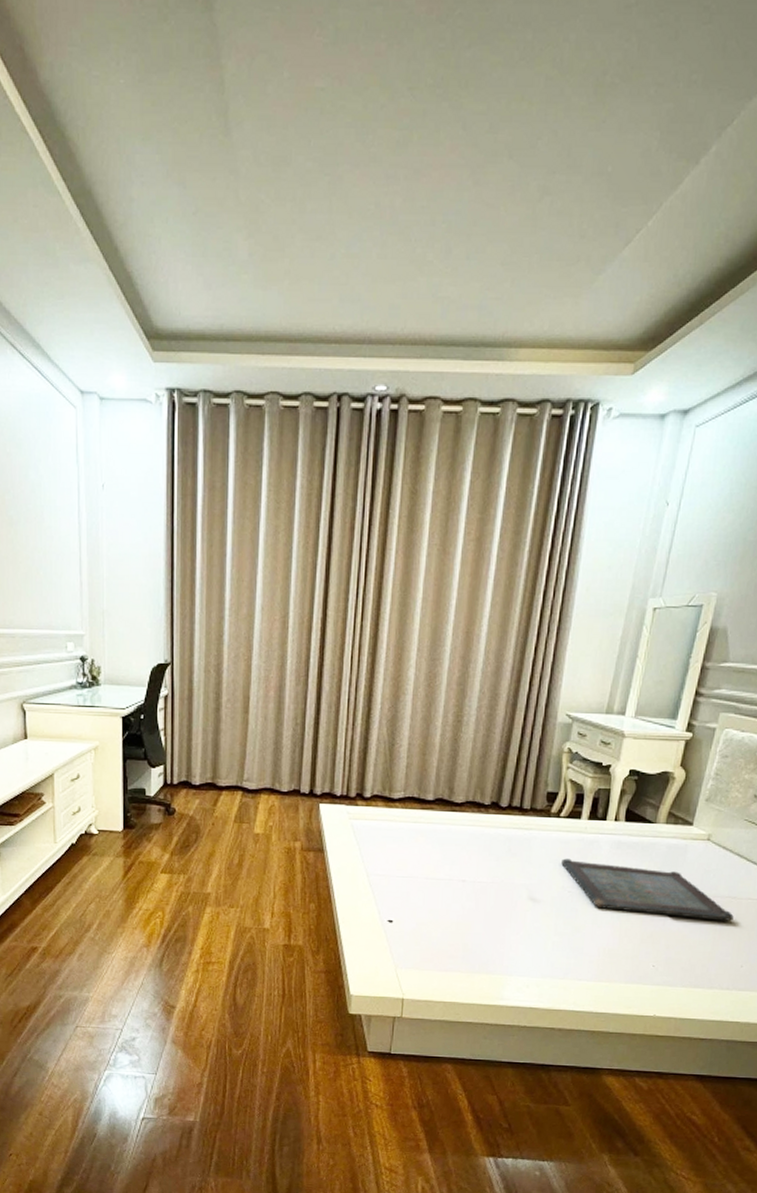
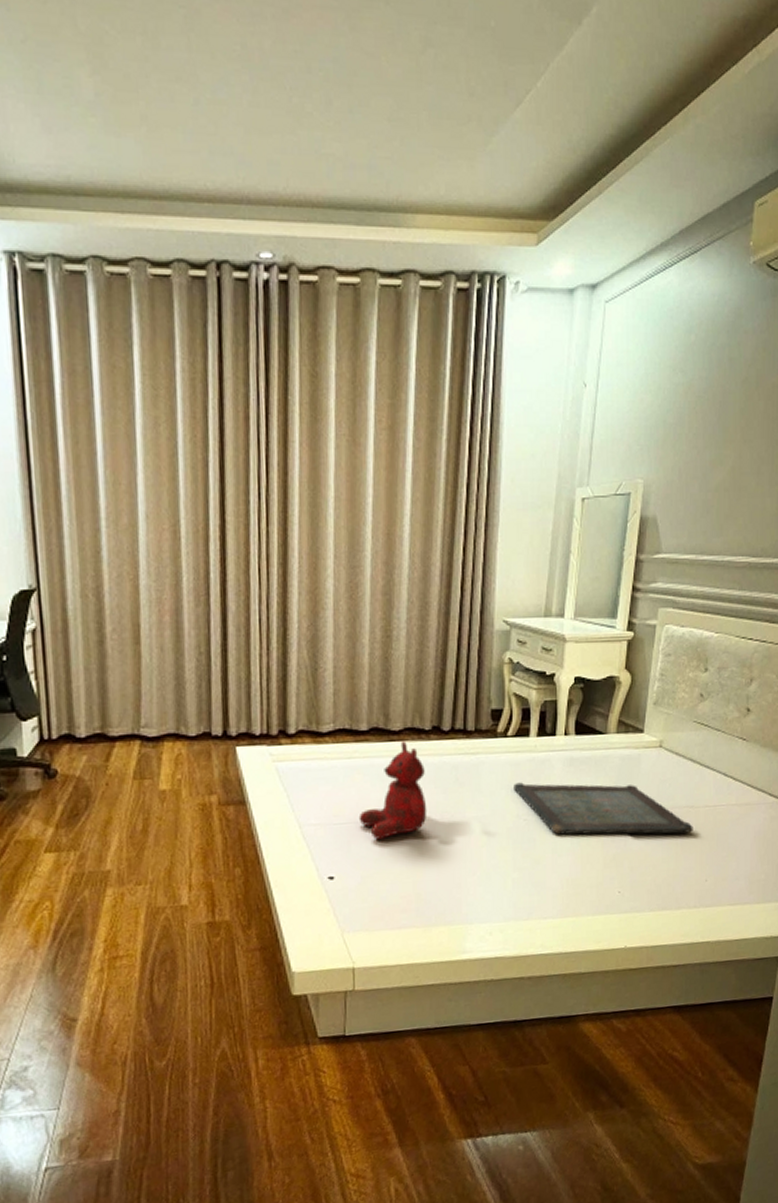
teddy bear: none [418,812,481,894] -> present [358,741,427,840]

